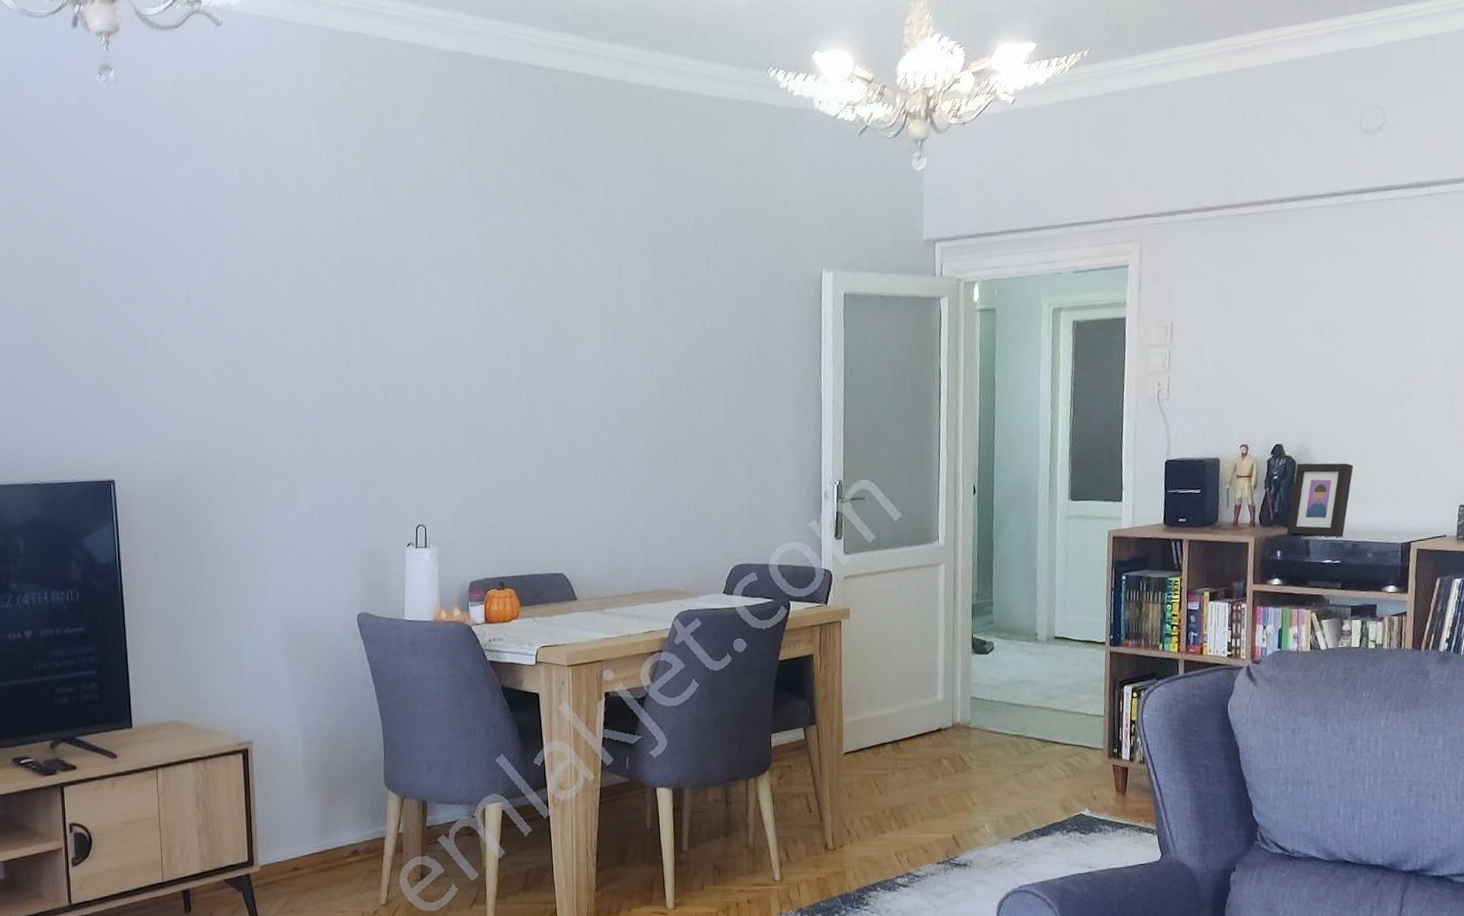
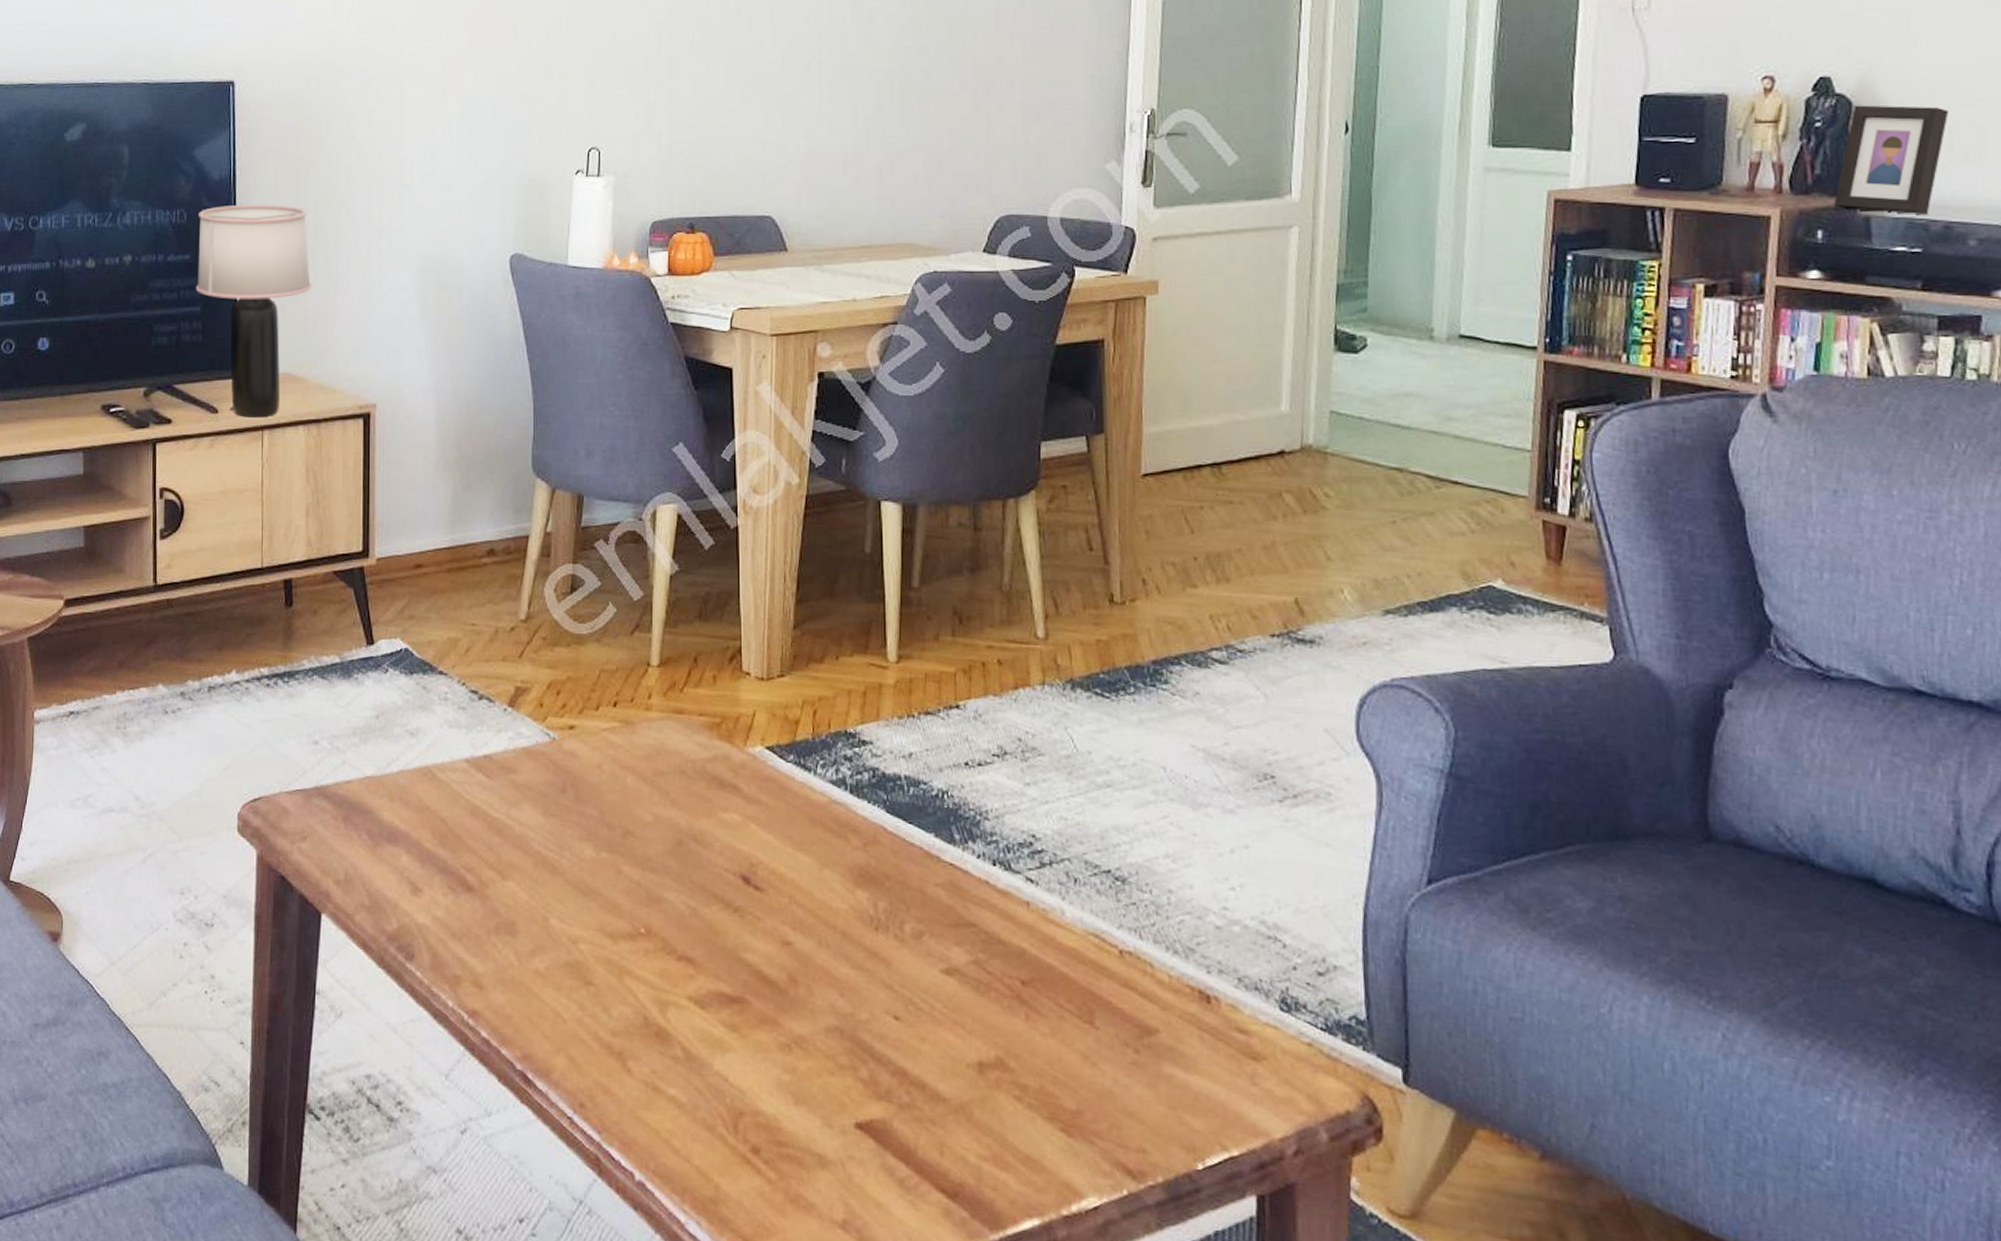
table lamp: none [90,582,192,760] -> present [196,204,312,418]

